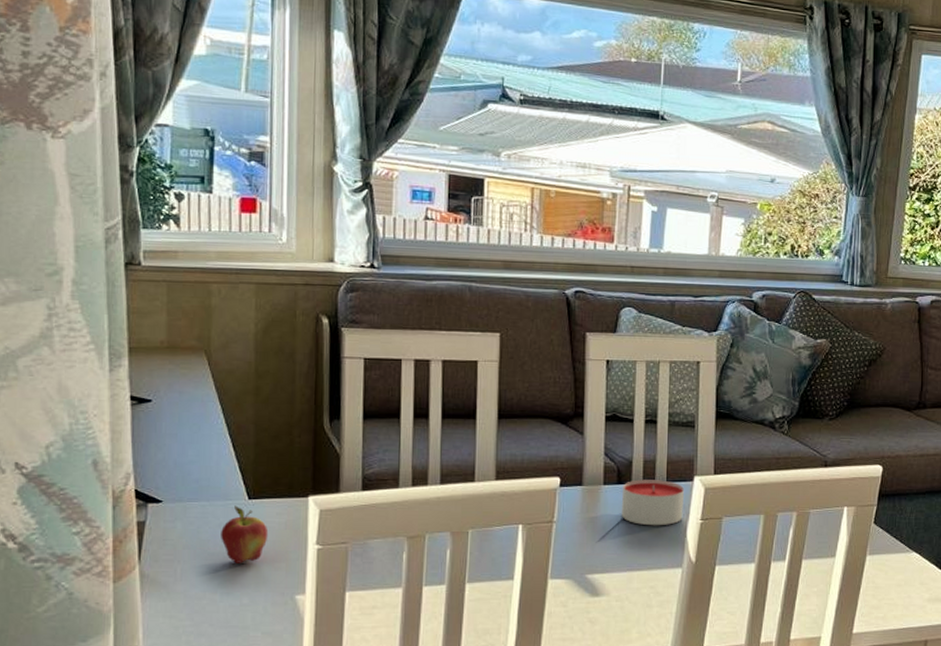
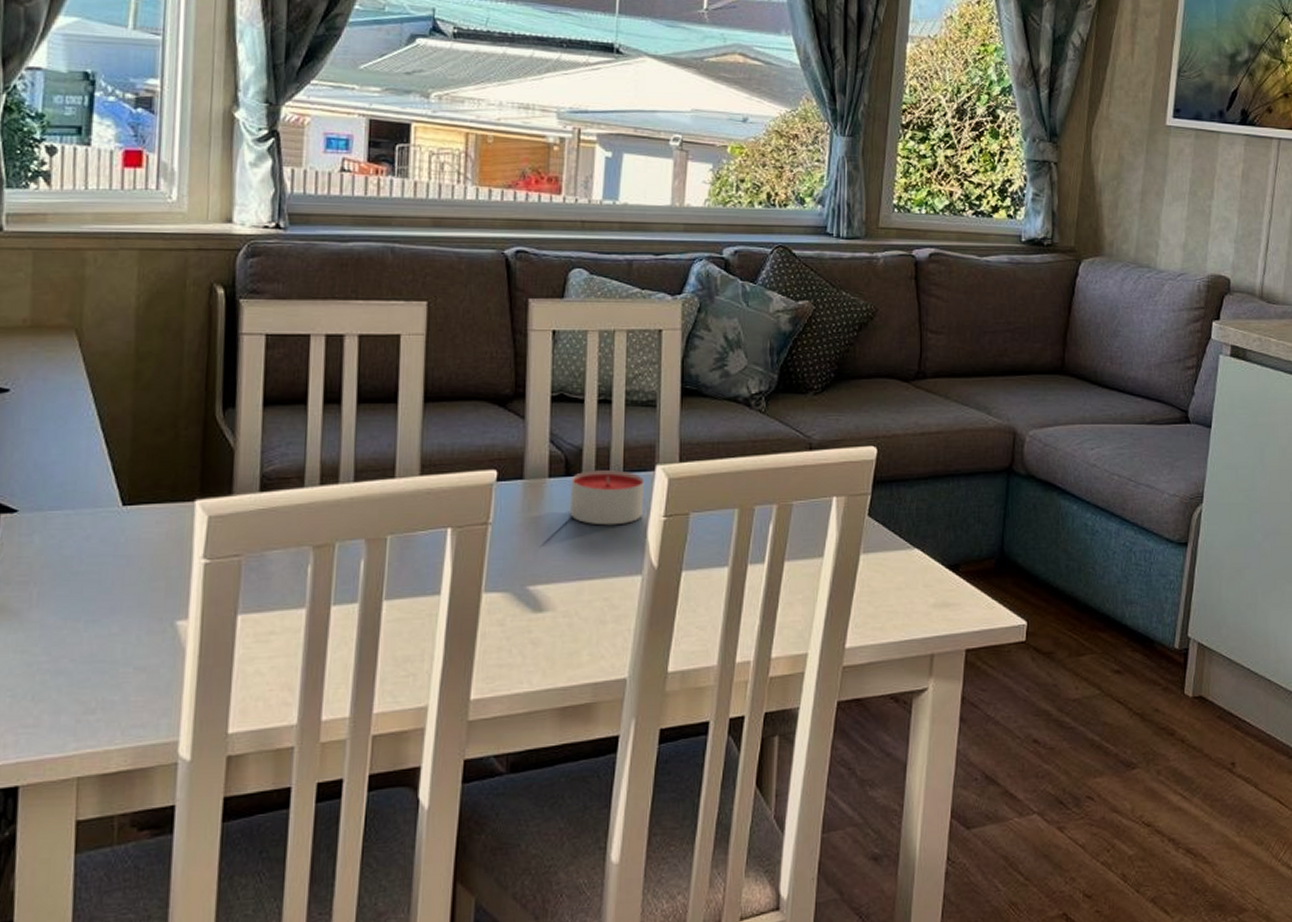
fruit: present [221,505,269,563] -> none [87,514,146,584]

